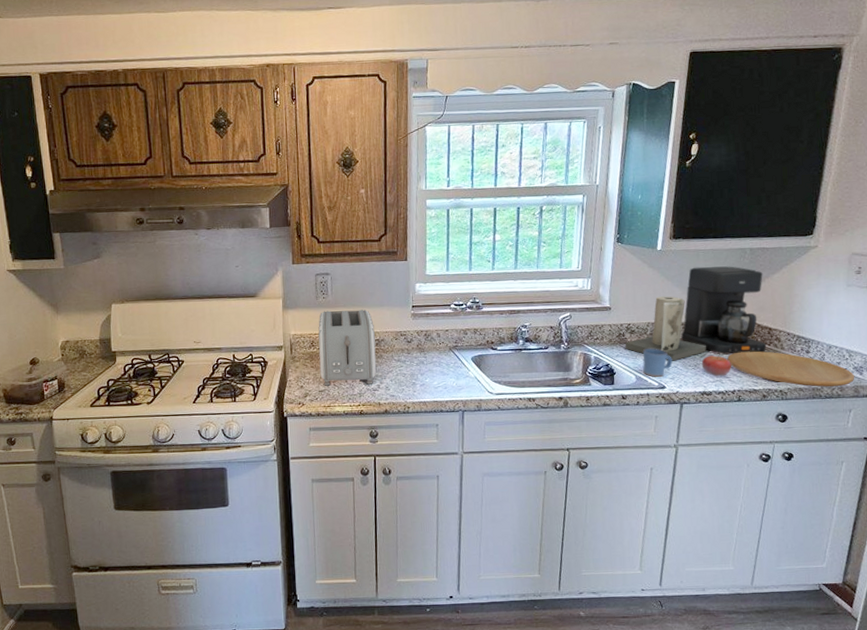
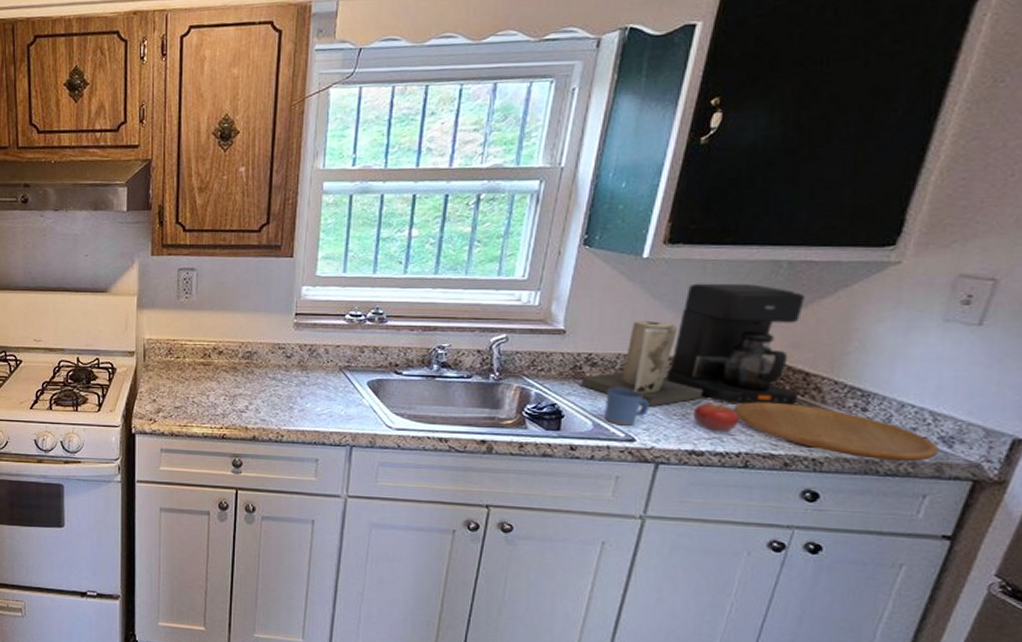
toaster: present [318,309,377,386] -> none [176,313,246,404]

